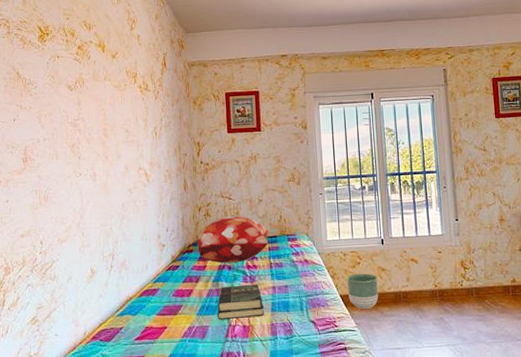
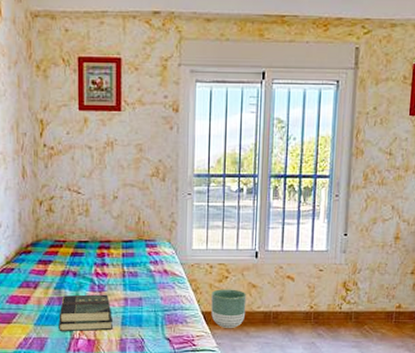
decorative pillow: present [197,216,269,263] -> none [37,214,123,268]

